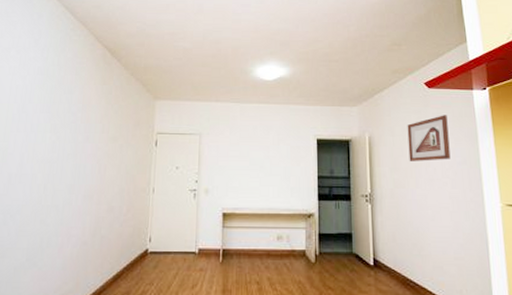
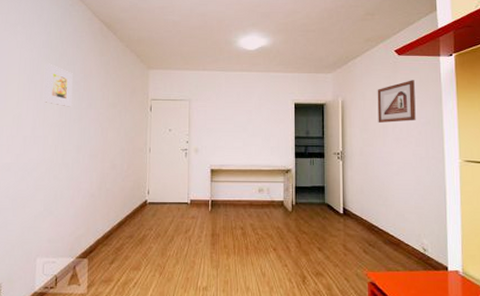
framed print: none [35,92,70,141] -> present [44,63,73,107]

